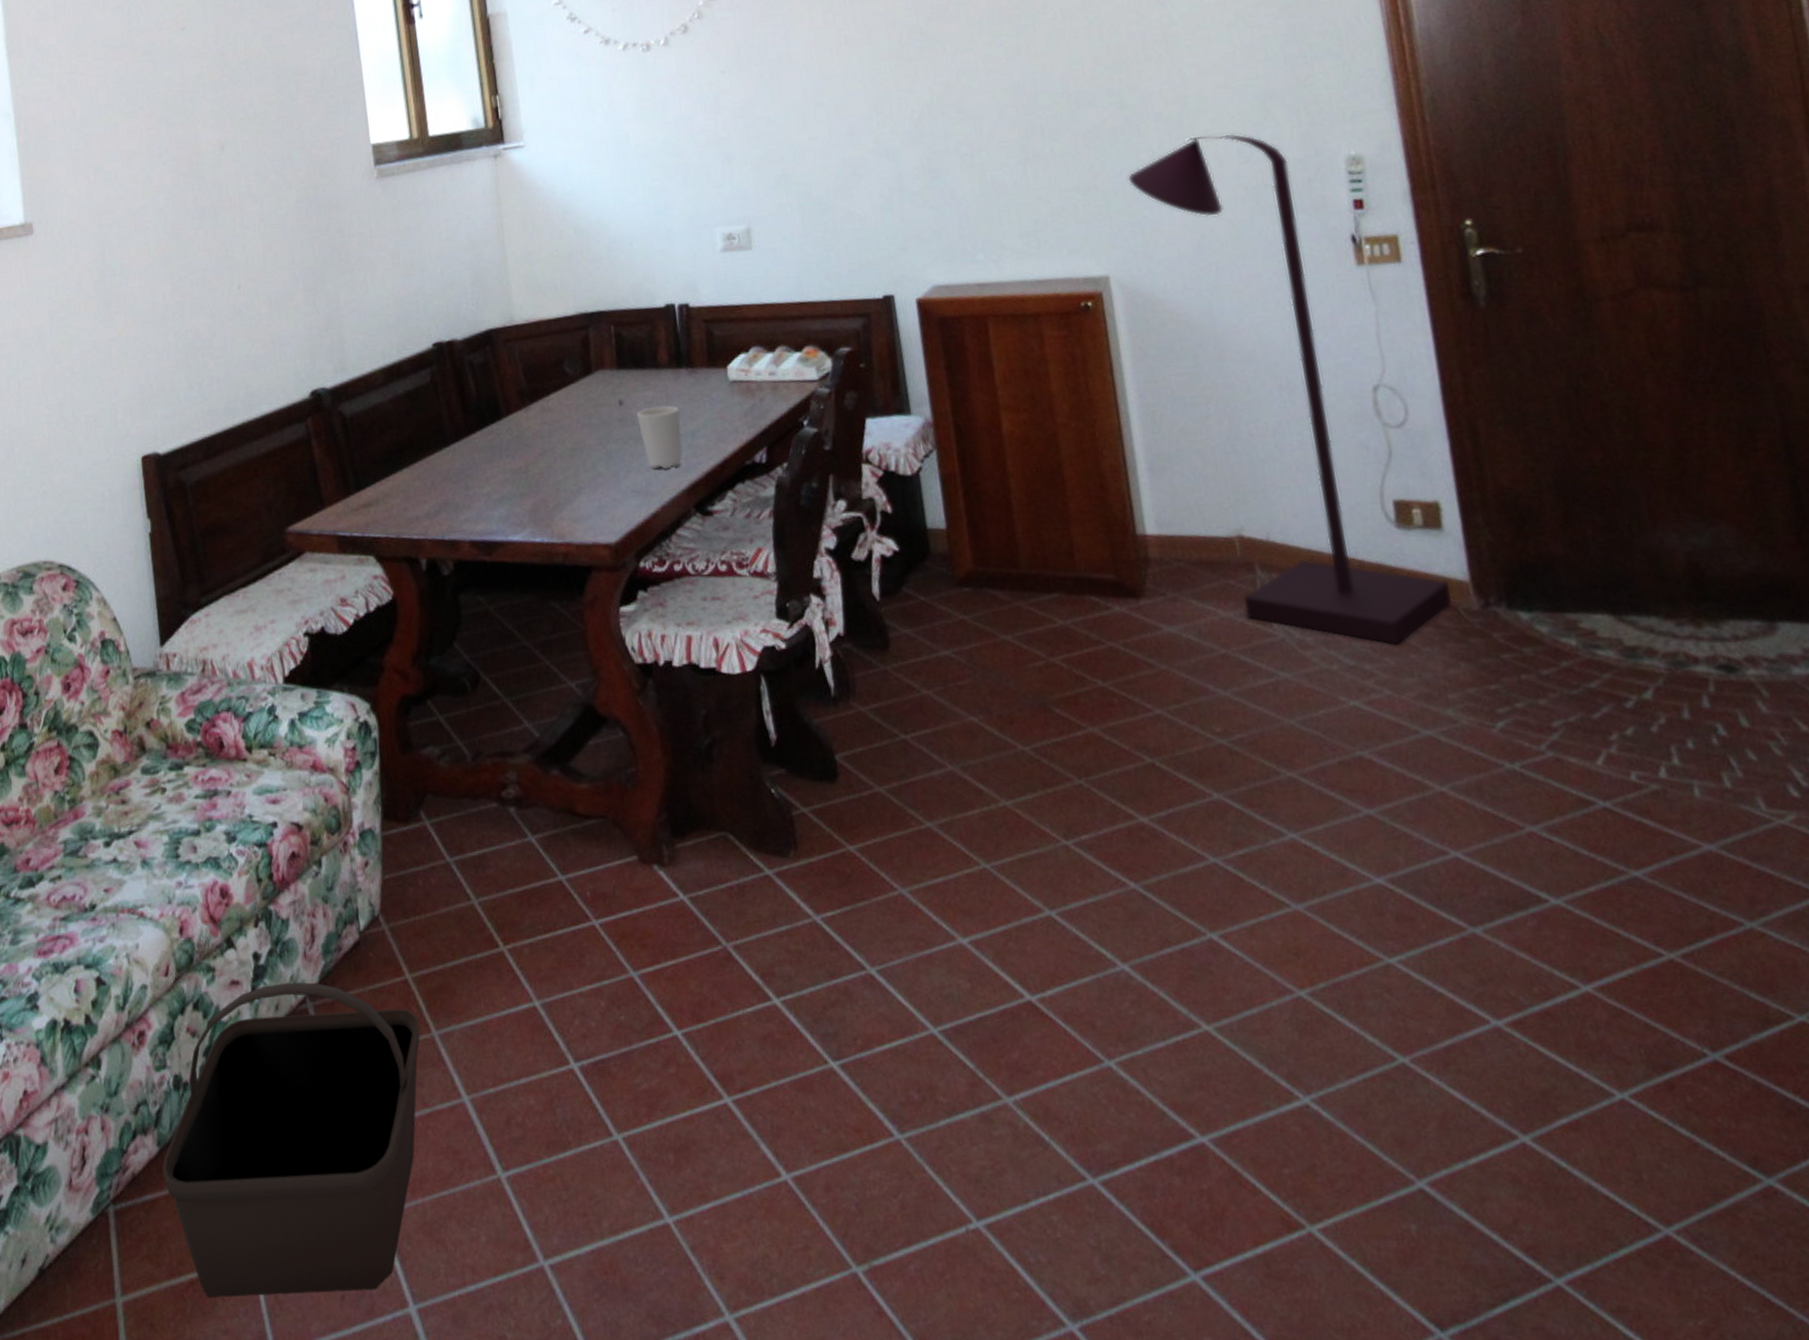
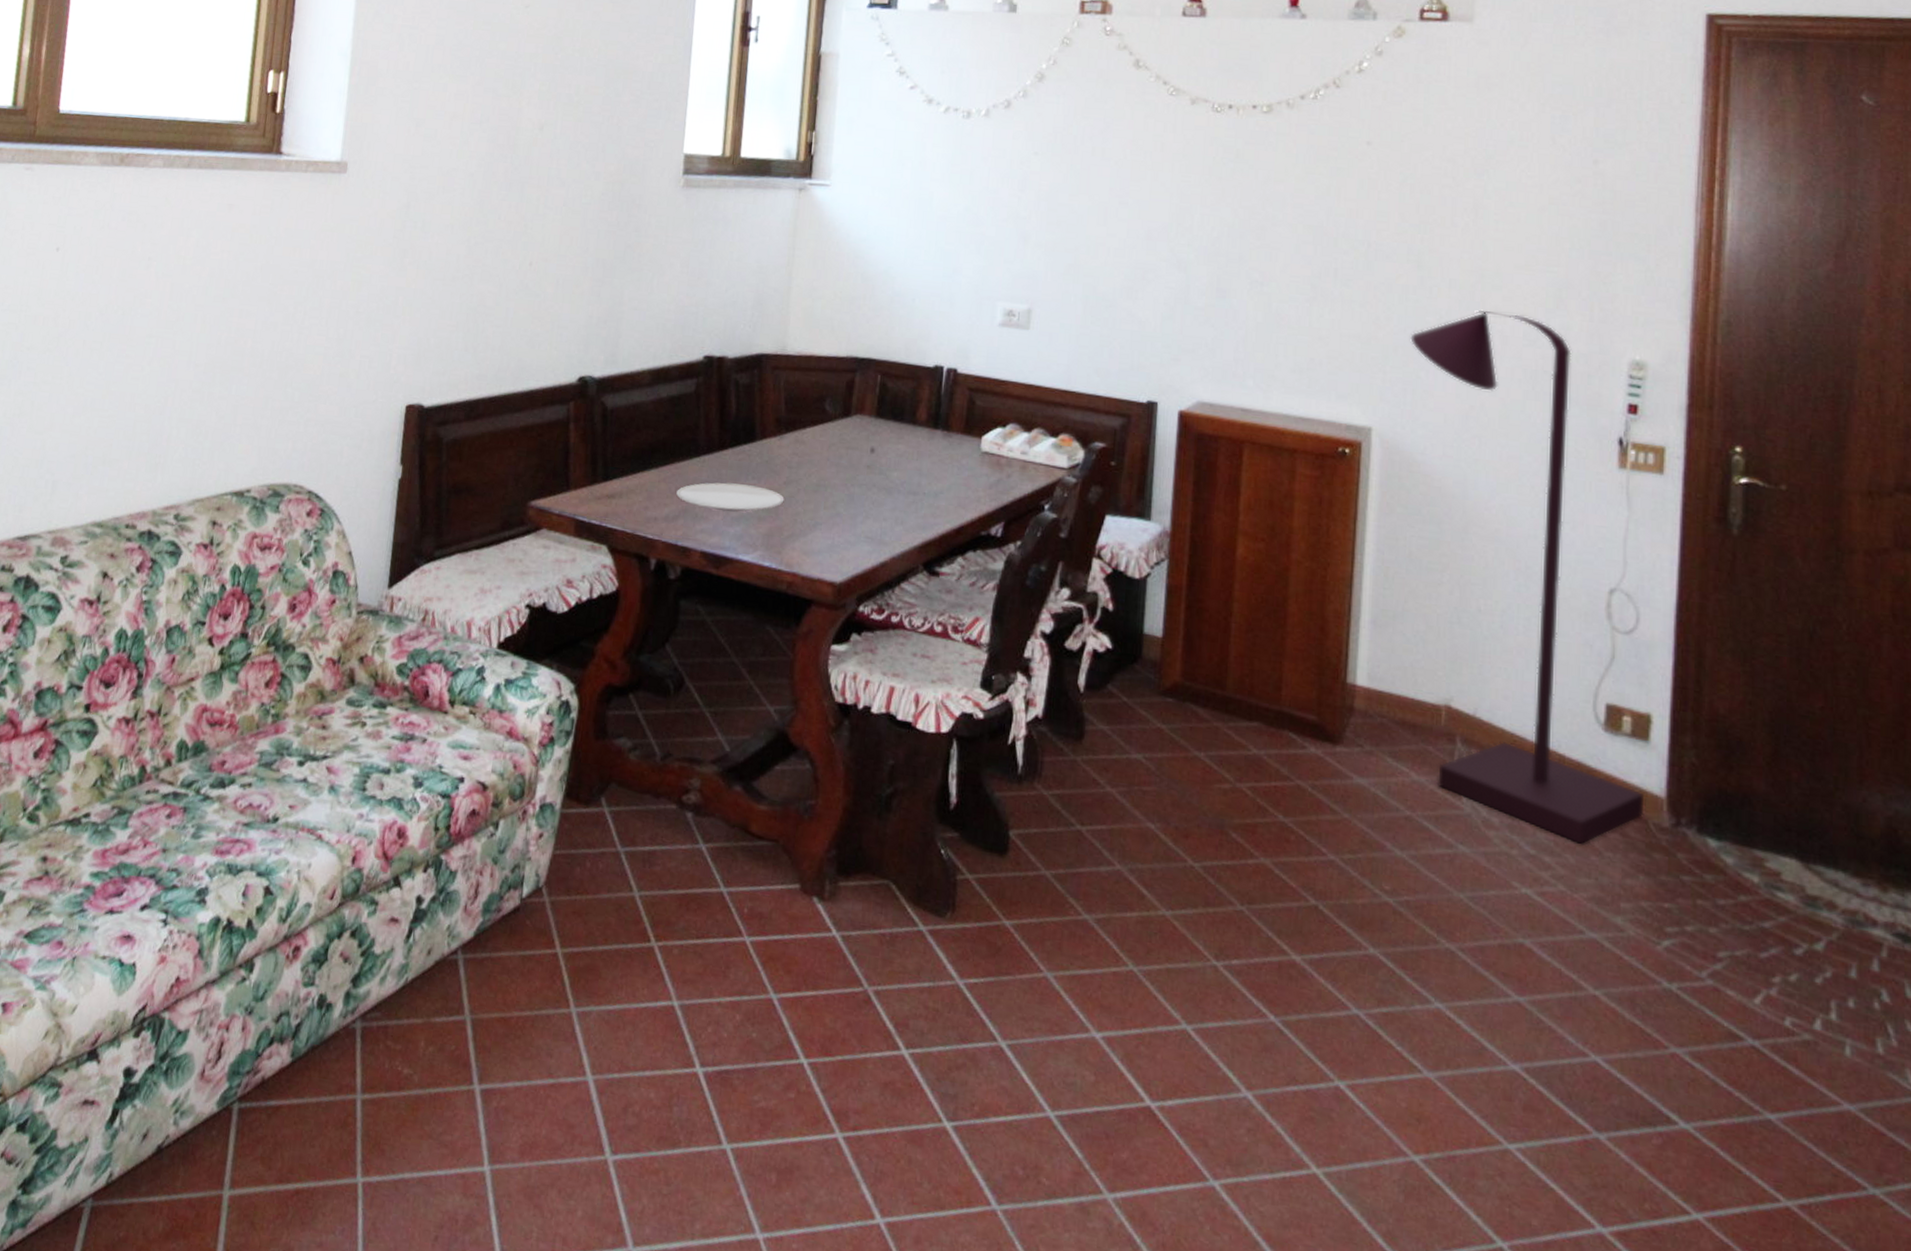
basket: present [162,982,420,1297] -> none [290,929,561,1237]
plate: none [433,463,543,497] -> present [676,482,784,512]
cup: present [636,405,683,470] -> none [885,460,927,523]

